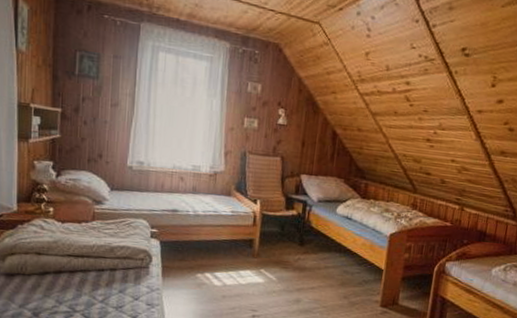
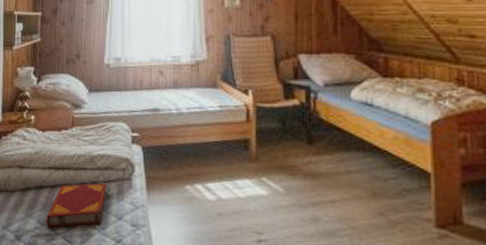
hardback book: none [65,269,125,306] -> present [46,182,107,227]

